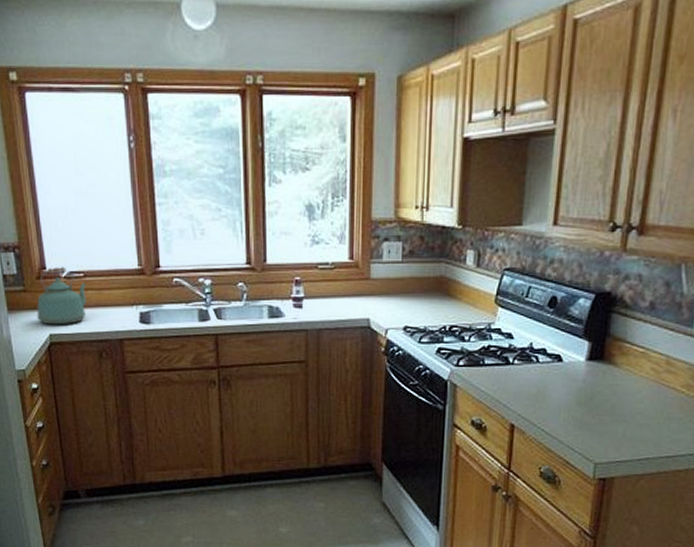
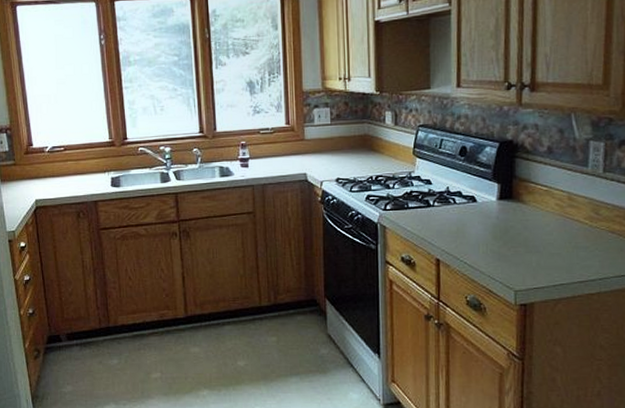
kettle: present [37,267,86,325] -> none [25,143,66,192]

